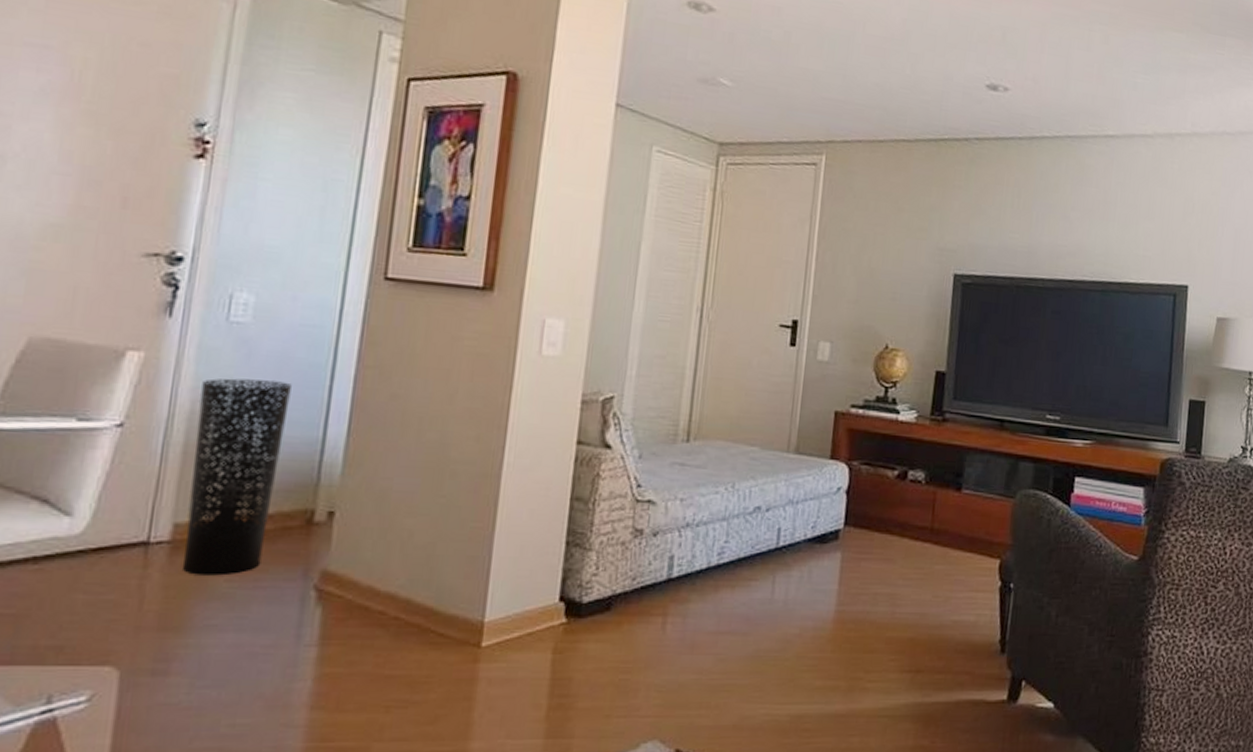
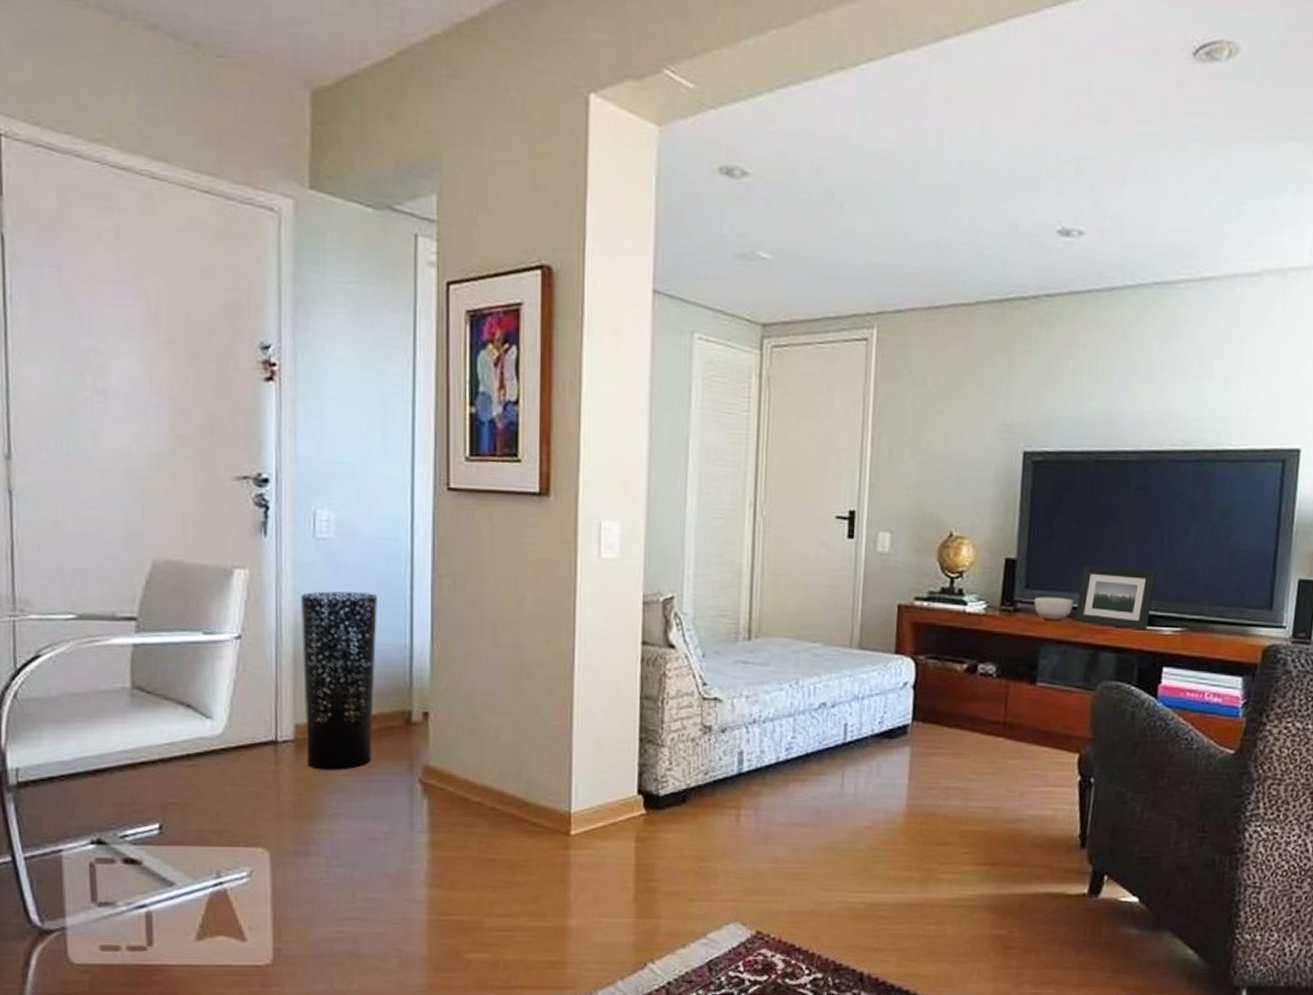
bowl: none [960,408,996,432] -> present [1033,596,1074,622]
picture frame: none [997,380,1069,443] -> present [1074,565,1156,631]

